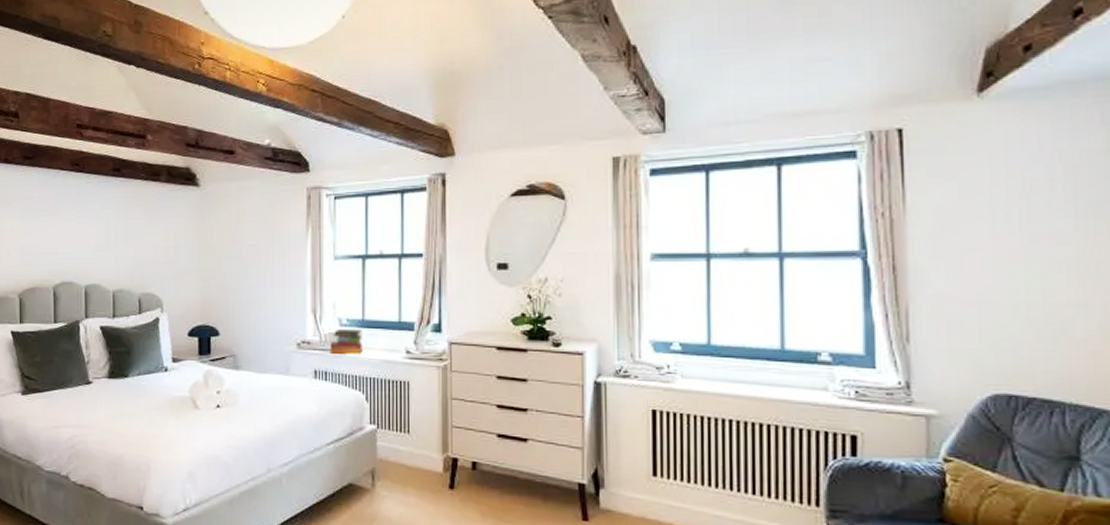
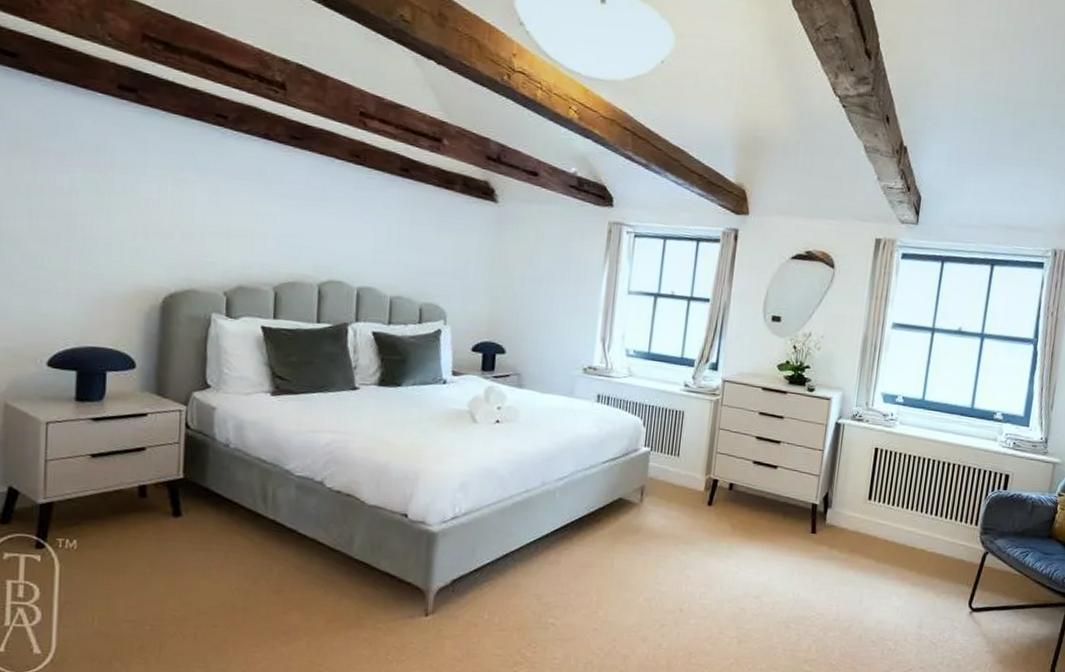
books: present [330,328,362,354] -> none [614,358,647,384]

